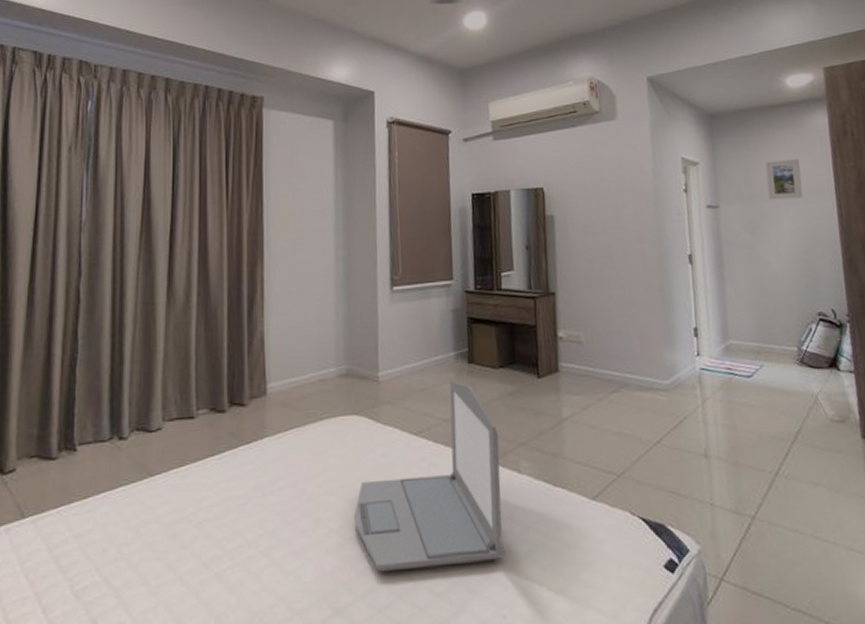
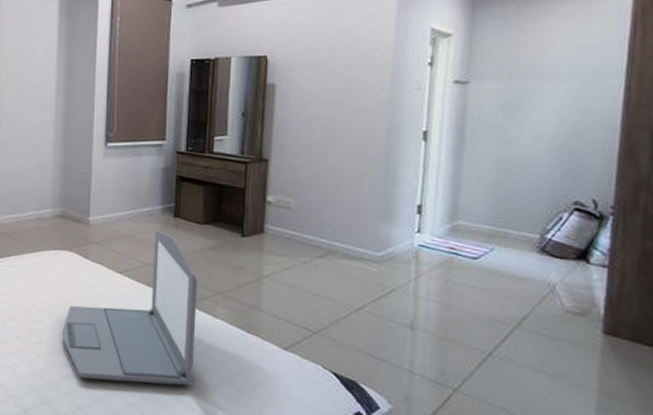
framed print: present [765,158,803,201] -> none [534,32,585,78]

